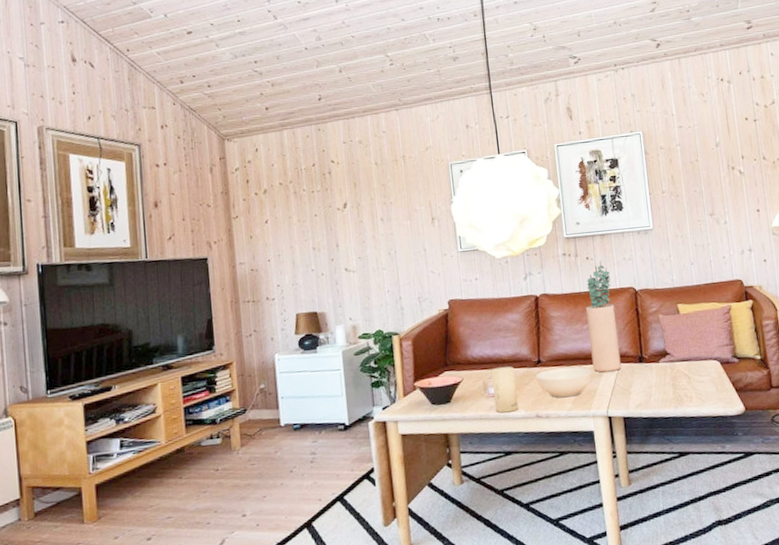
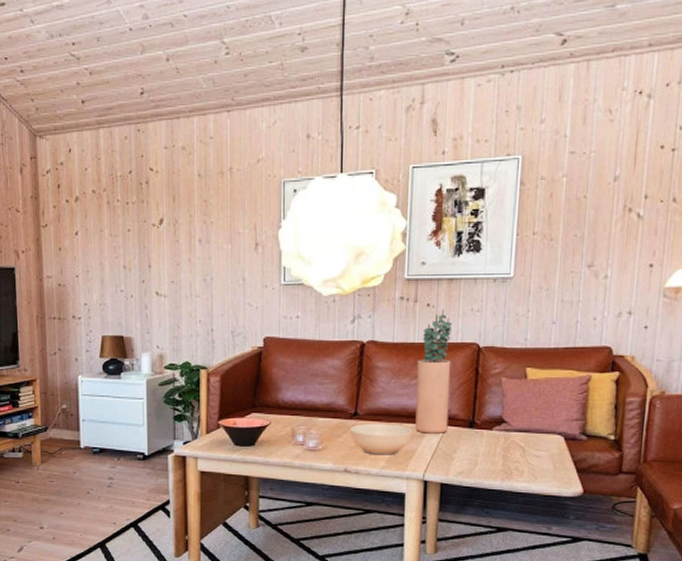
candle: present [491,366,519,413] -> none [301,414,327,463]

